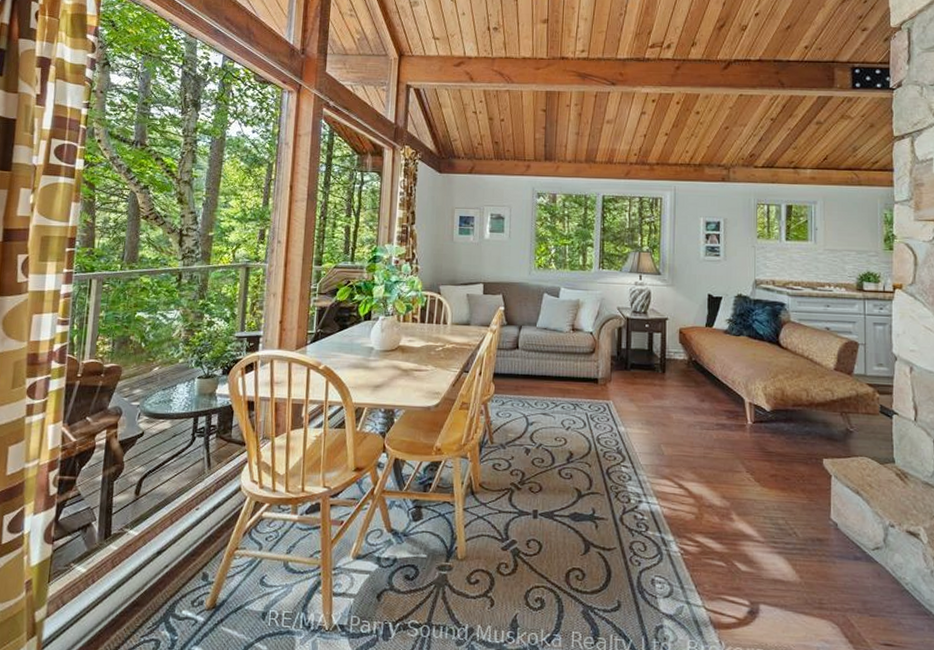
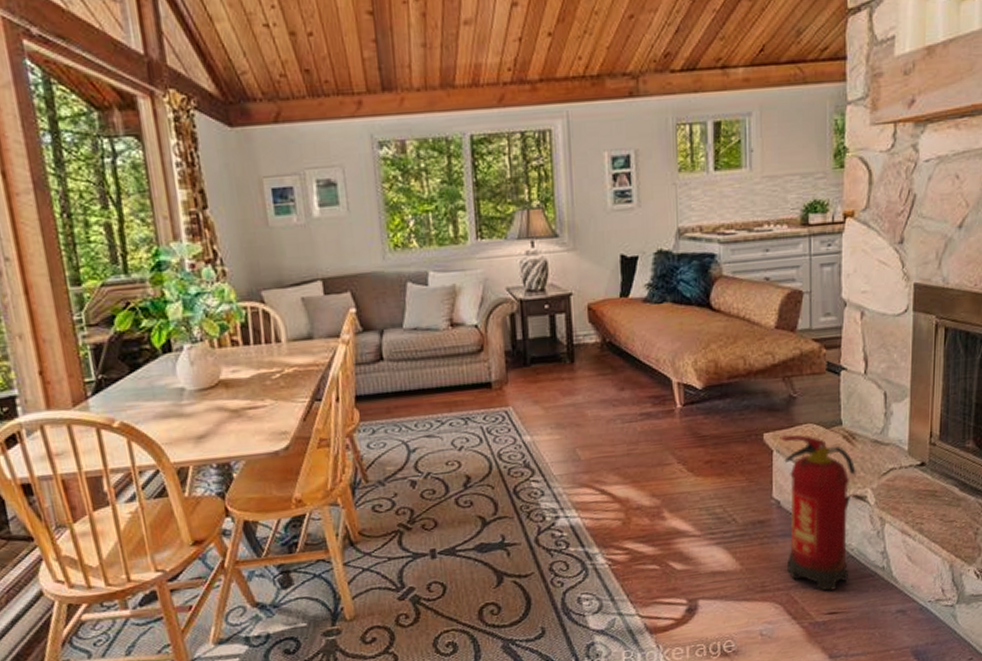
fire extinguisher: none [838,464,909,623] -> present [780,435,856,591]

